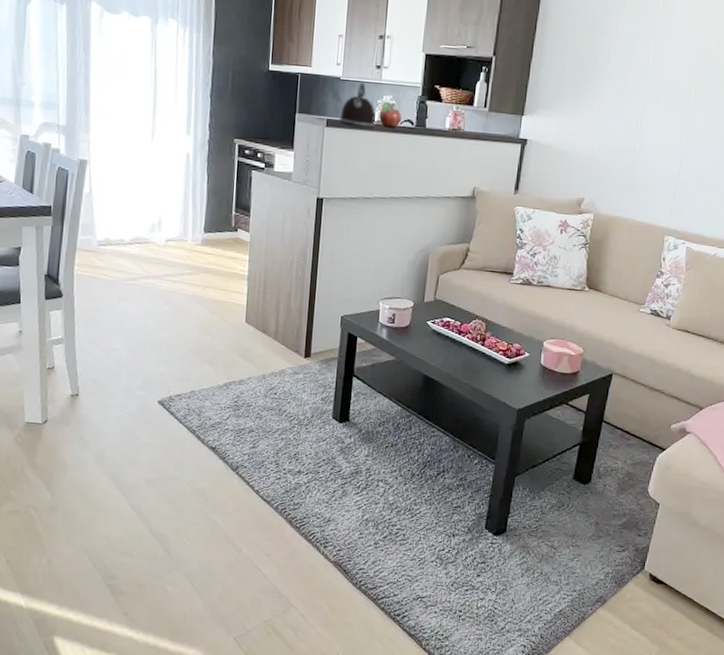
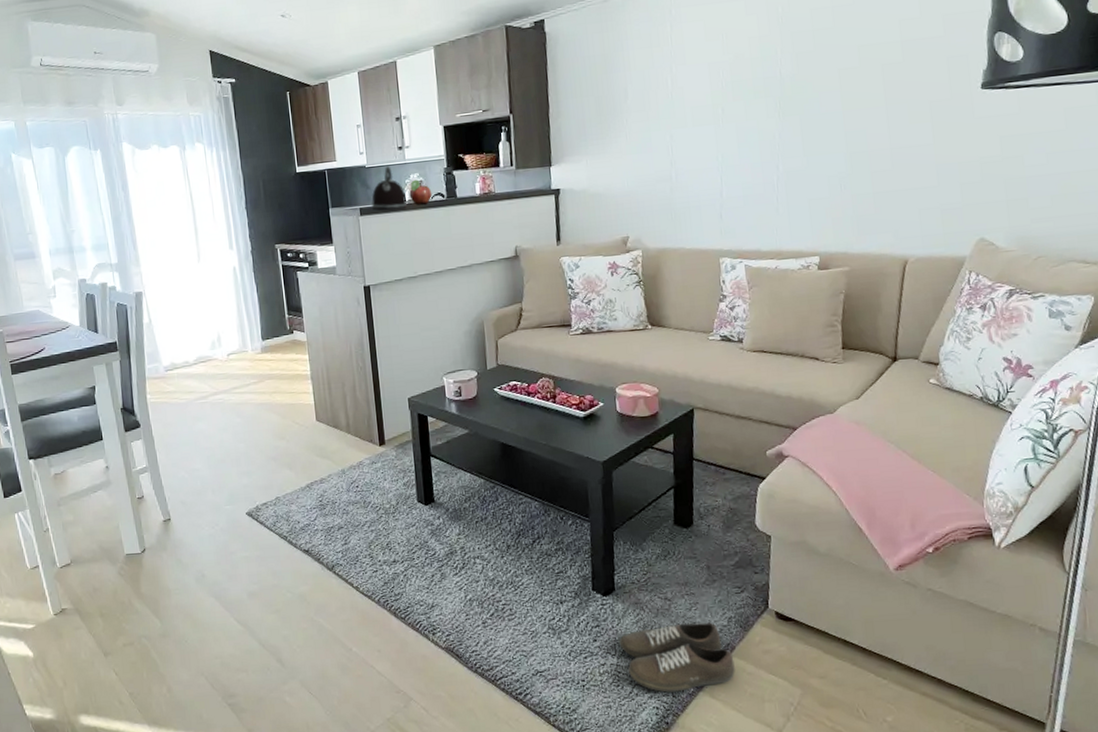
shoe: none [501,571,604,634] -> present [619,622,735,693]

